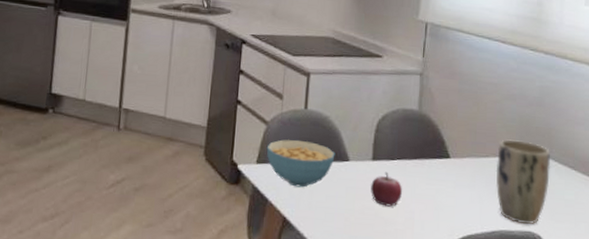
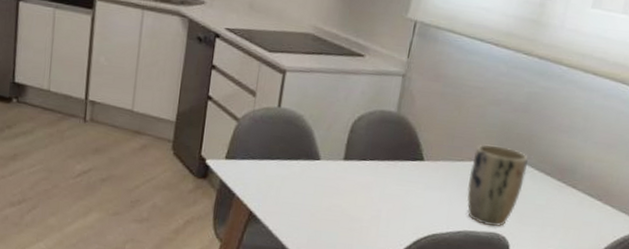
cereal bowl: present [266,139,335,188] -> none [236,136,307,184]
fruit: present [371,171,403,207] -> none [339,171,372,205]

